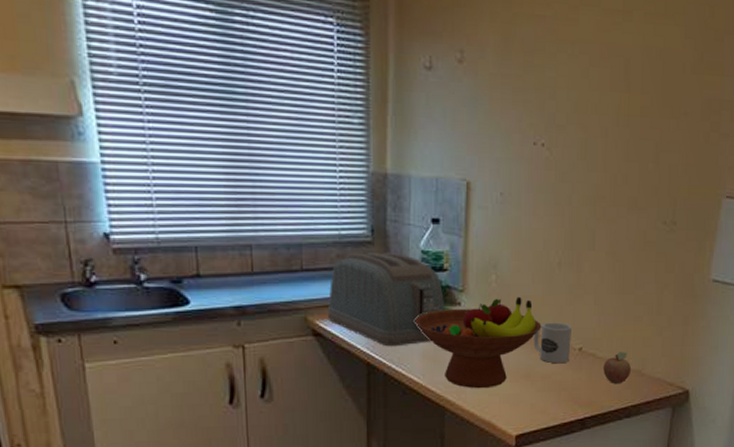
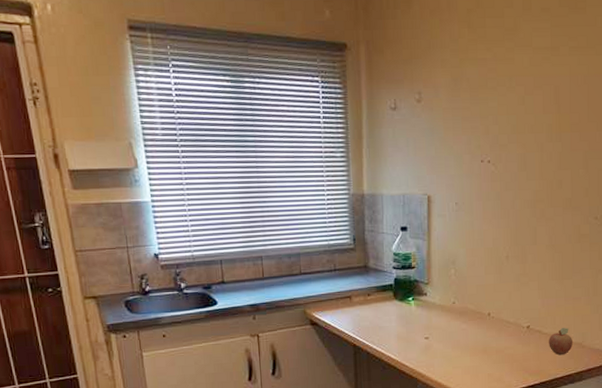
toaster: present [327,252,446,347] -> none [321,255,415,331]
fruit bowl: present [415,296,542,389] -> none [390,286,494,363]
mug: present [534,322,571,364] -> none [488,305,520,340]

